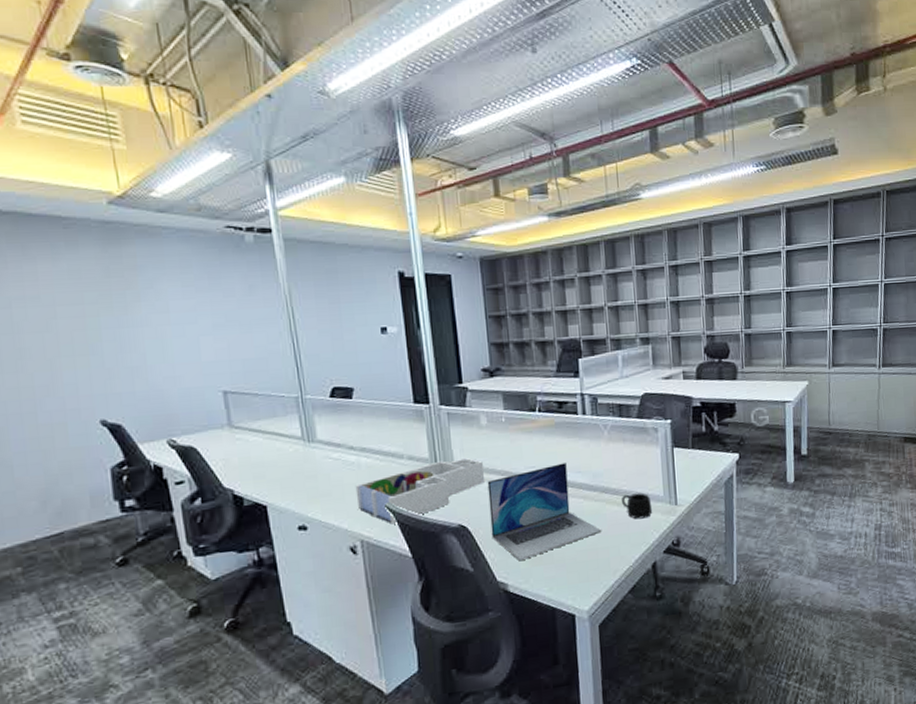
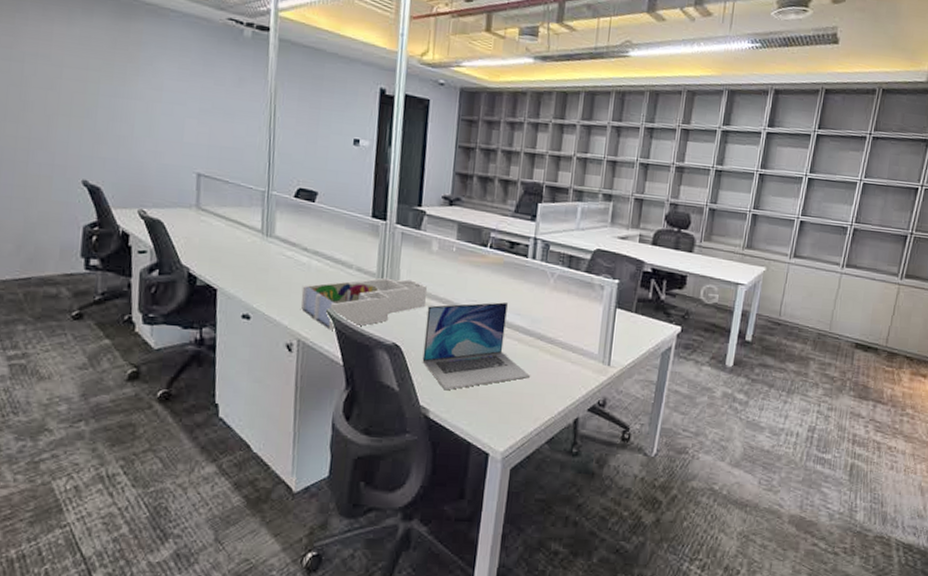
mug: present [622,493,653,519] -> none [555,345,585,373]

